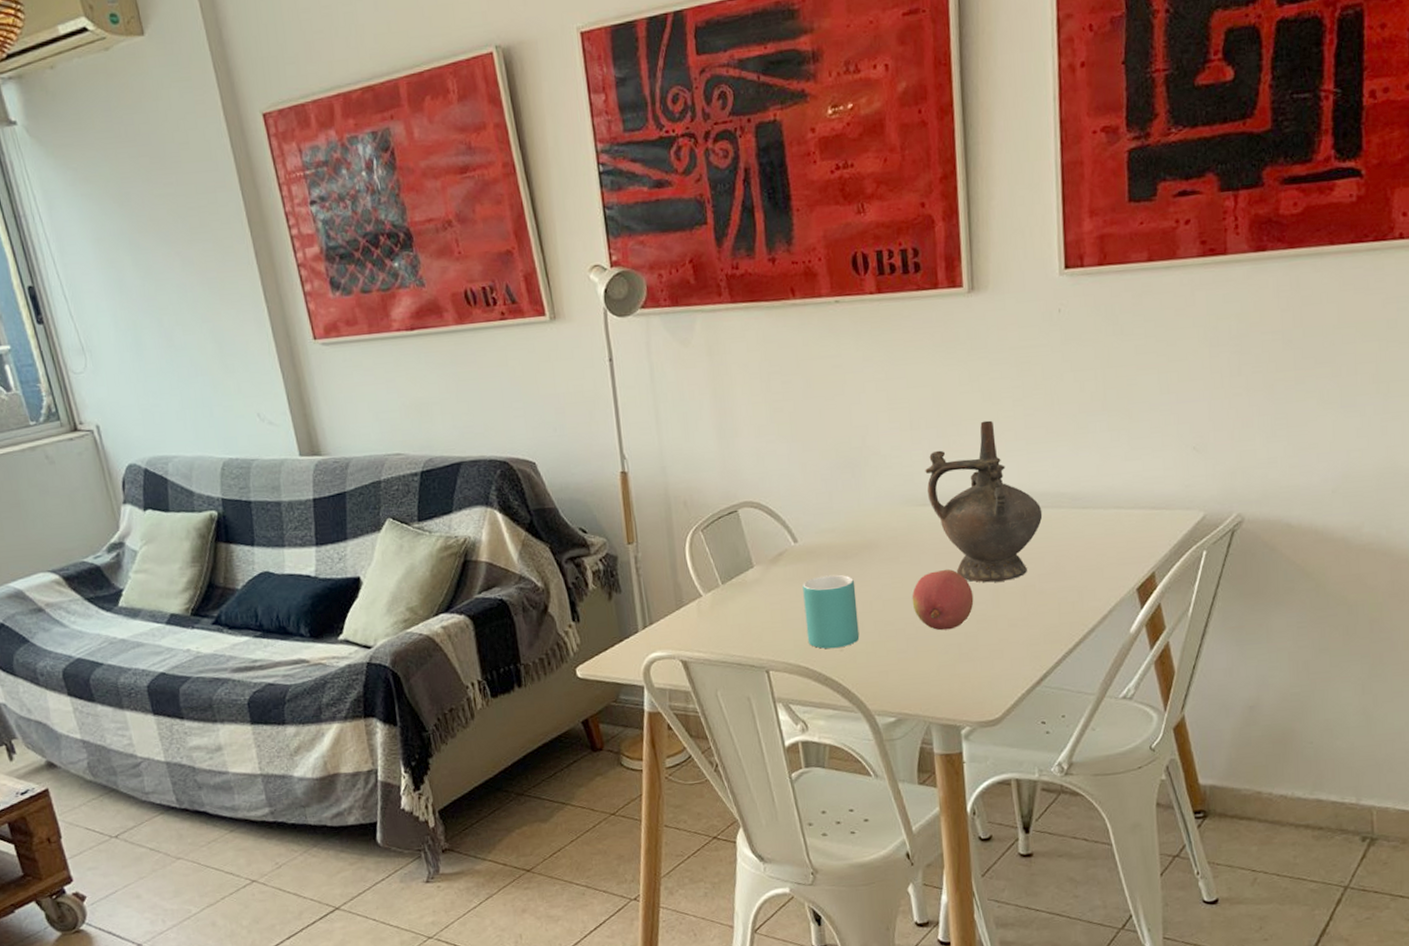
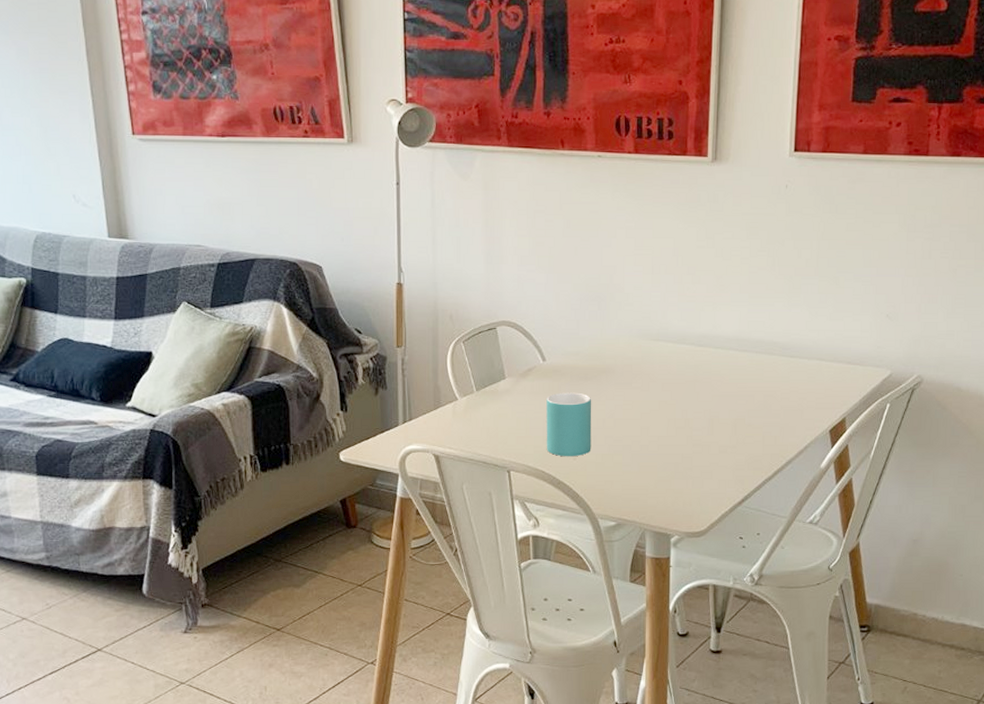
fruit: present [912,569,974,631] -> none [639,398,692,450]
ceremonial vessel: present [925,420,1043,583] -> none [661,273,757,413]

